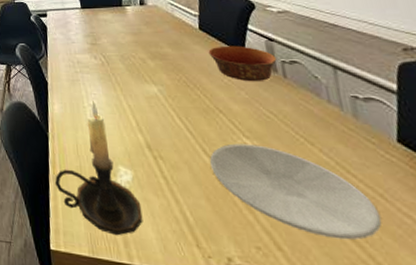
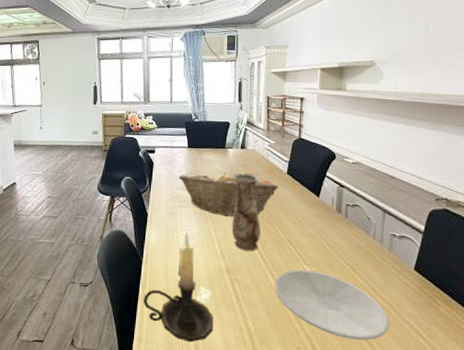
fruit basket: none [75,32,192,82] -> present [178,172,278,217]
vase: none [136,31,181,122] -> present [232,172,261,252]
bowl: present [208,46,277,82] -> none [291,189,343,221]

